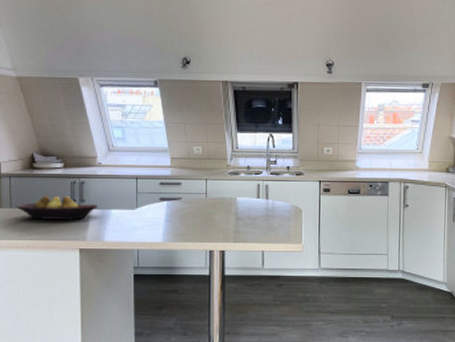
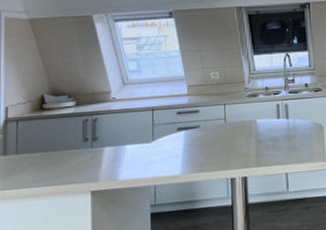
fruit bowl: present [17,195,98,220] -> none [23,134,111,164]

